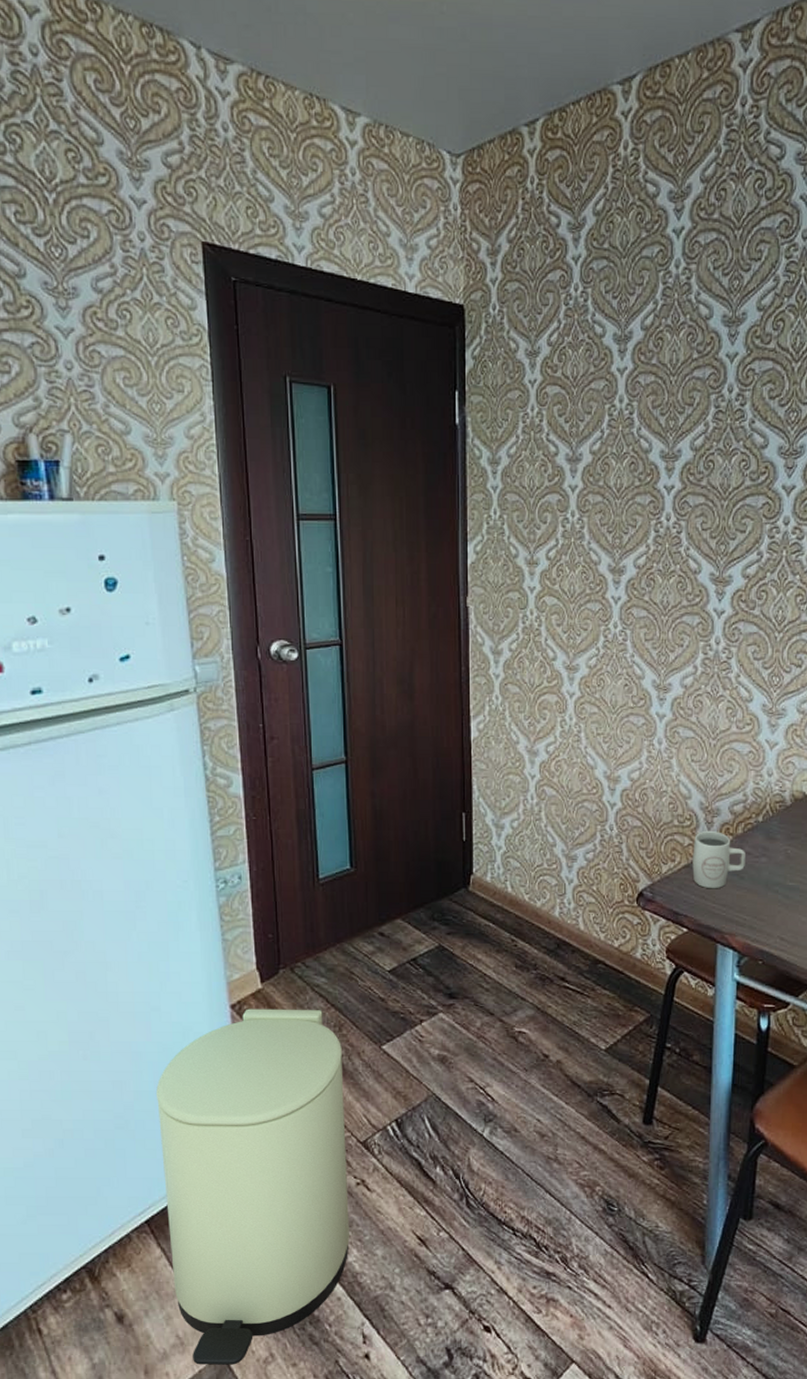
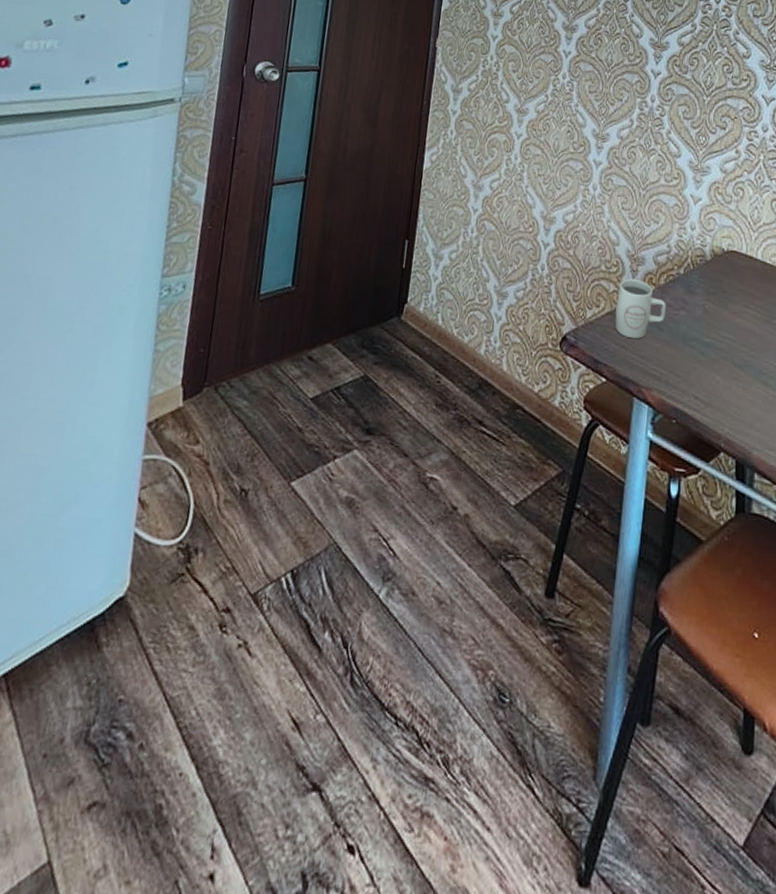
pedal bin: present [156,1008,349,1365] -> none [14,428,251,878]

